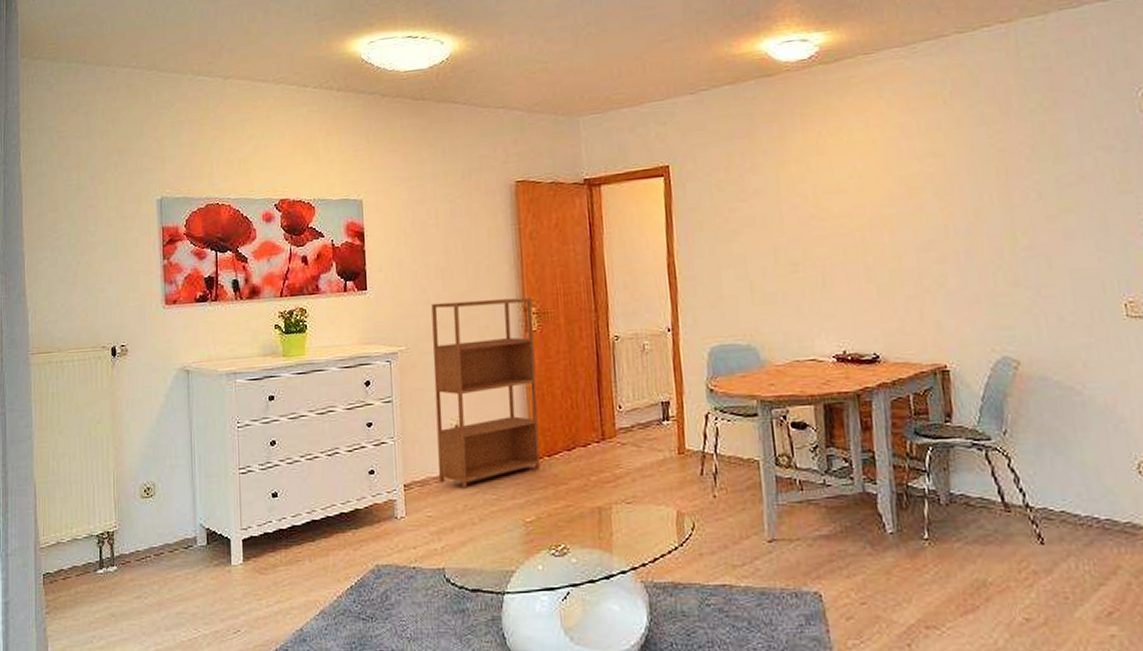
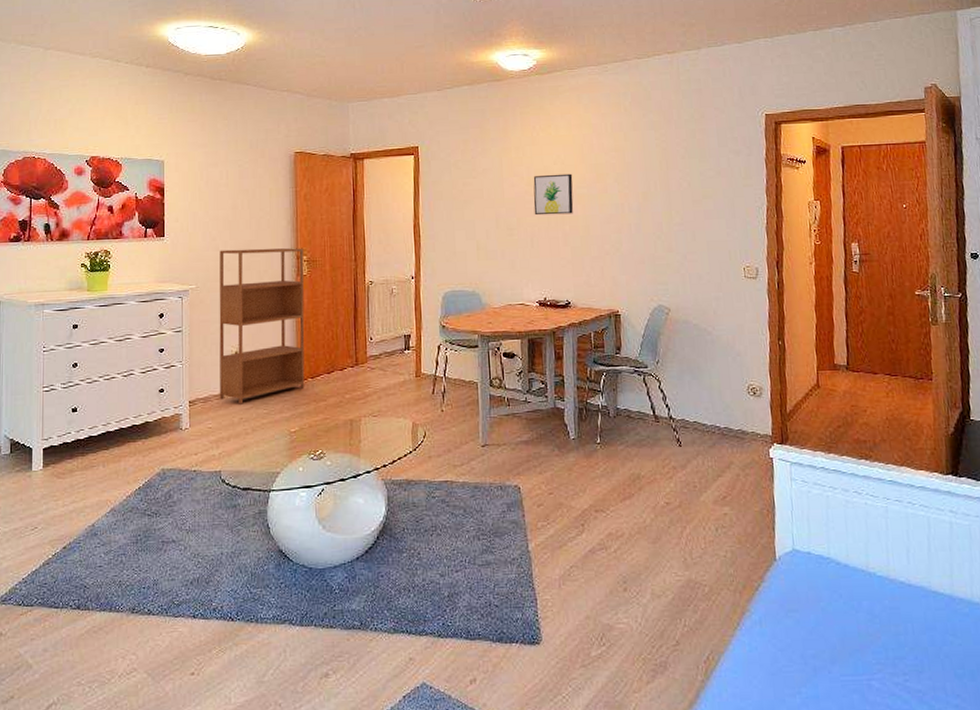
wall art: none [821,189,878,246] -> present [533,173,574,216]

